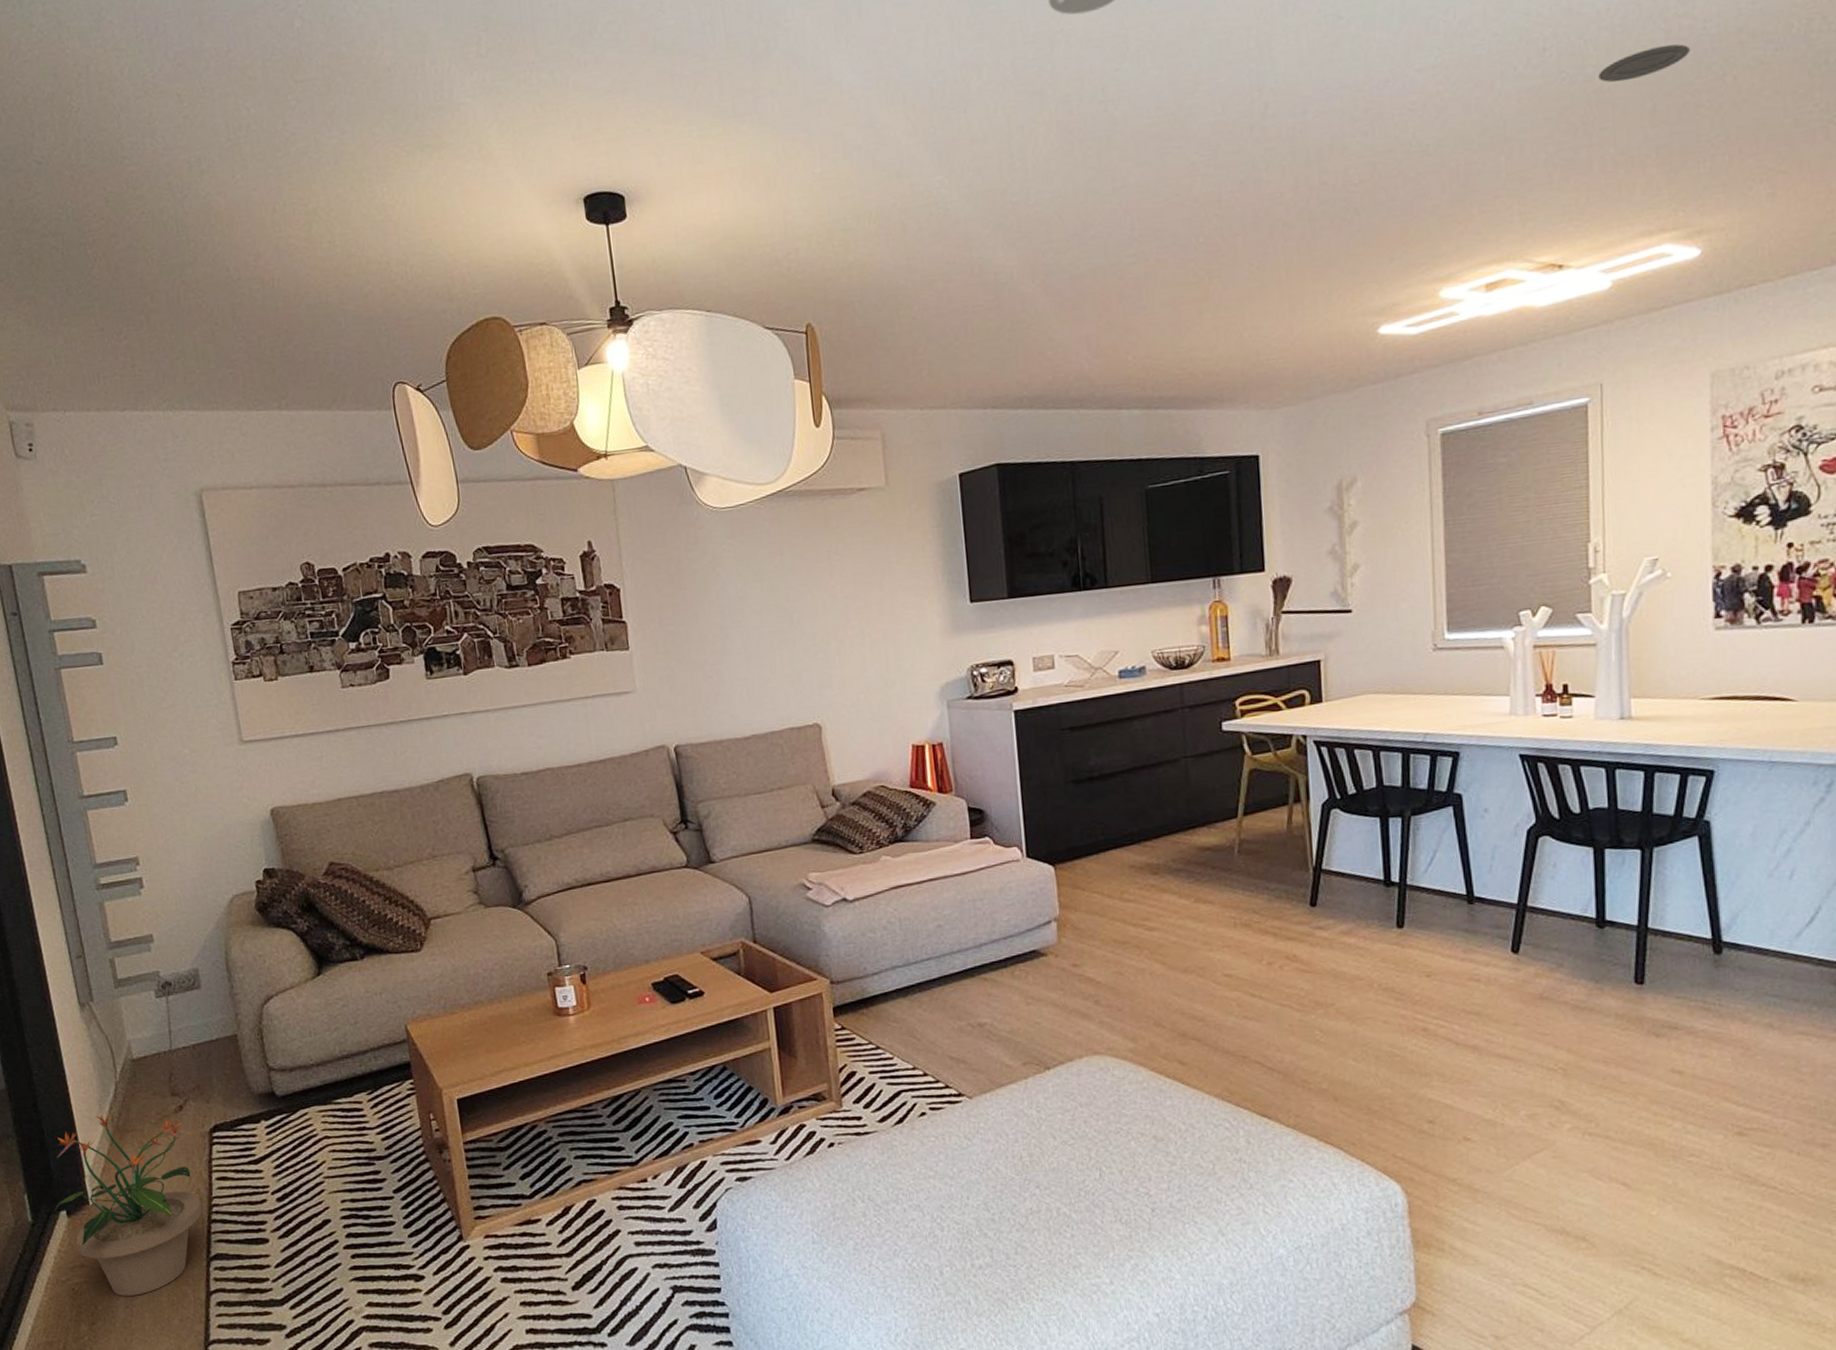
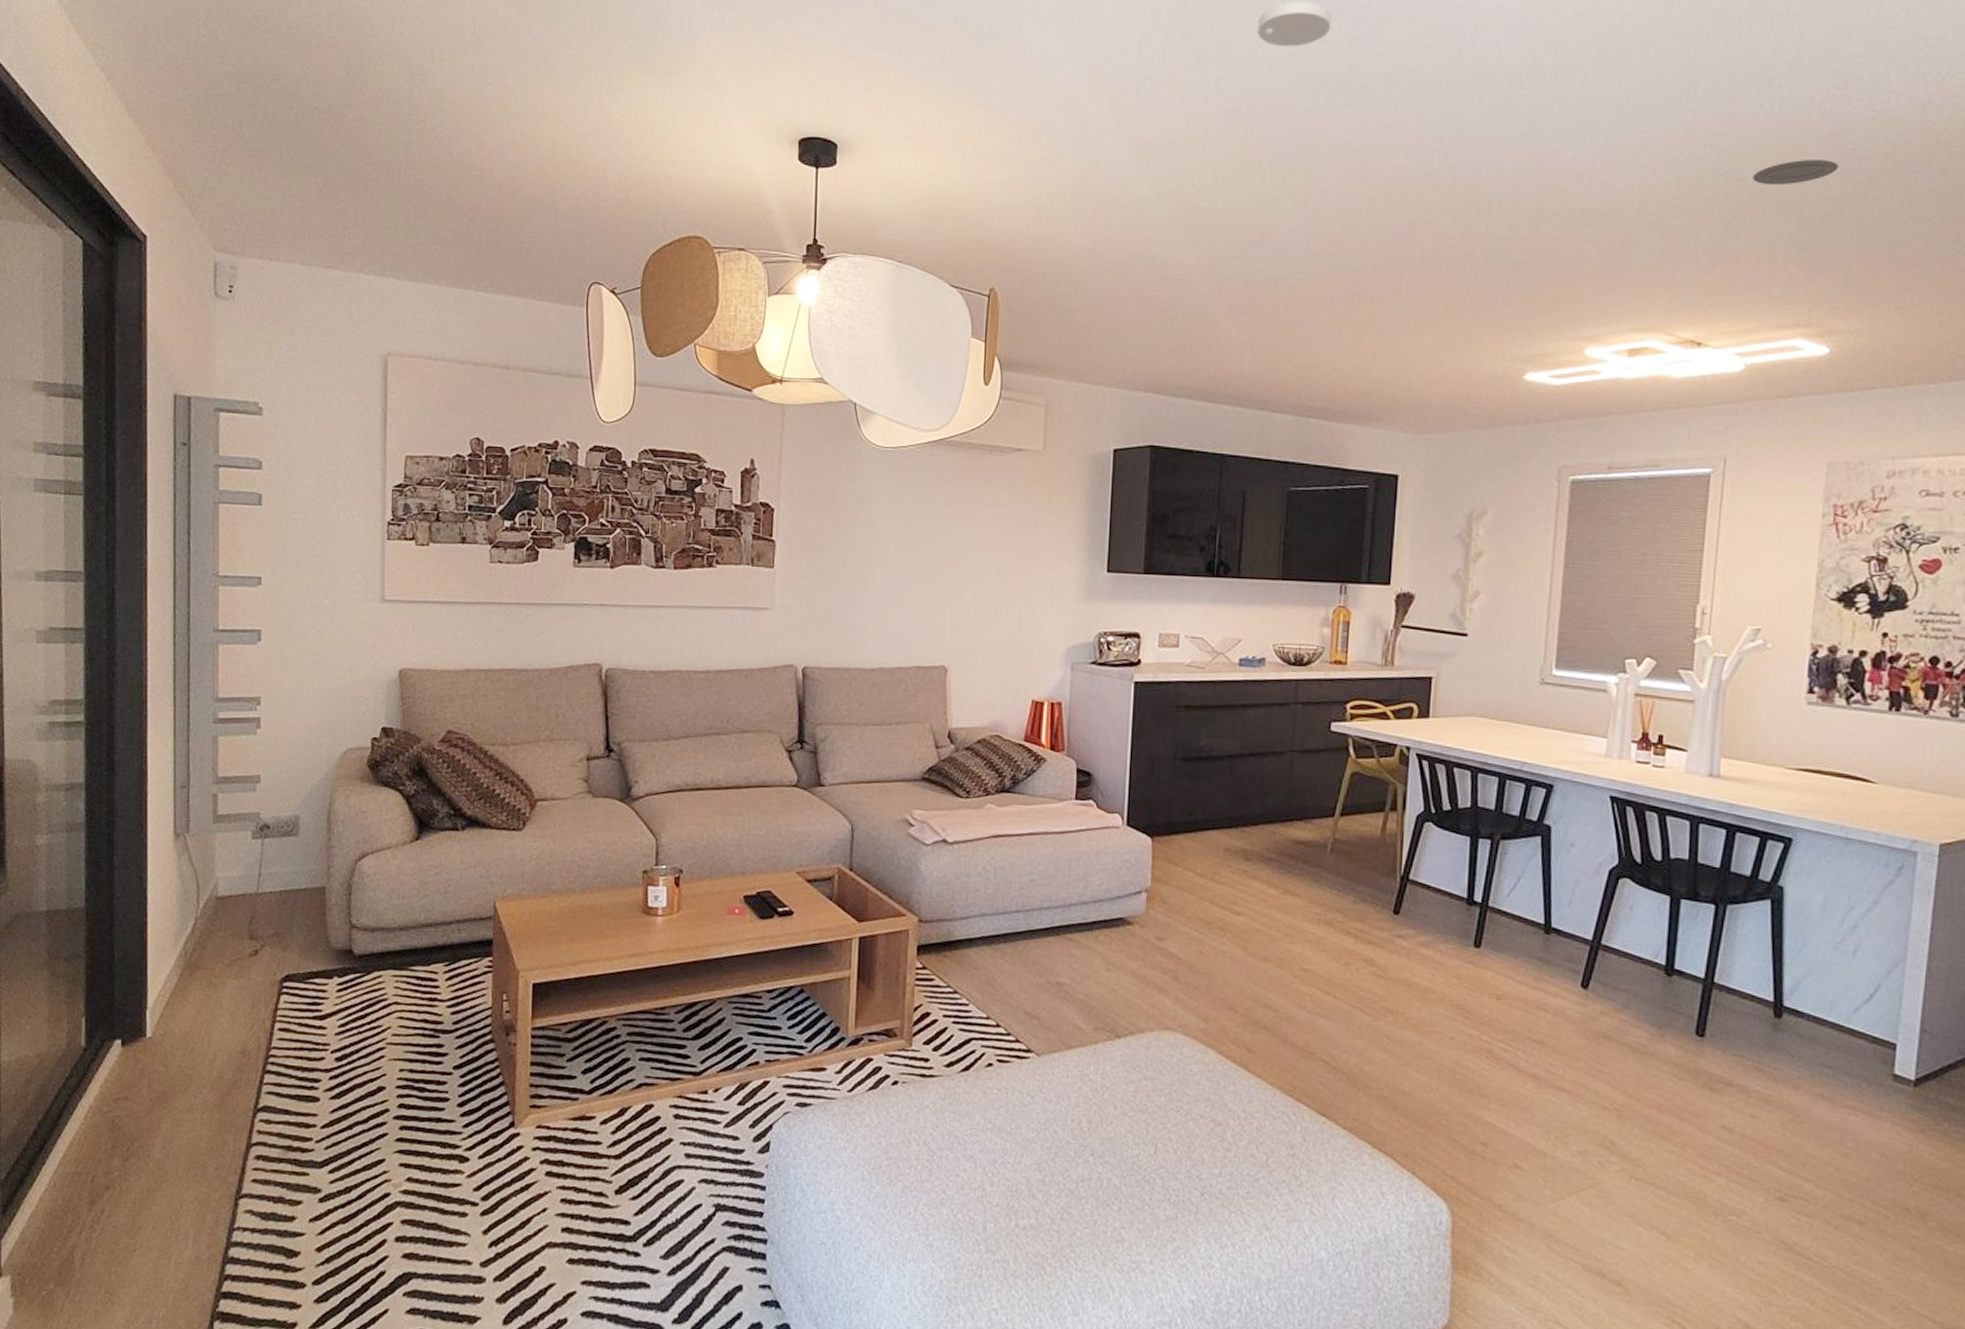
potted plant: present [54,1112,202,1296] -> none [109,947,258,1137]

